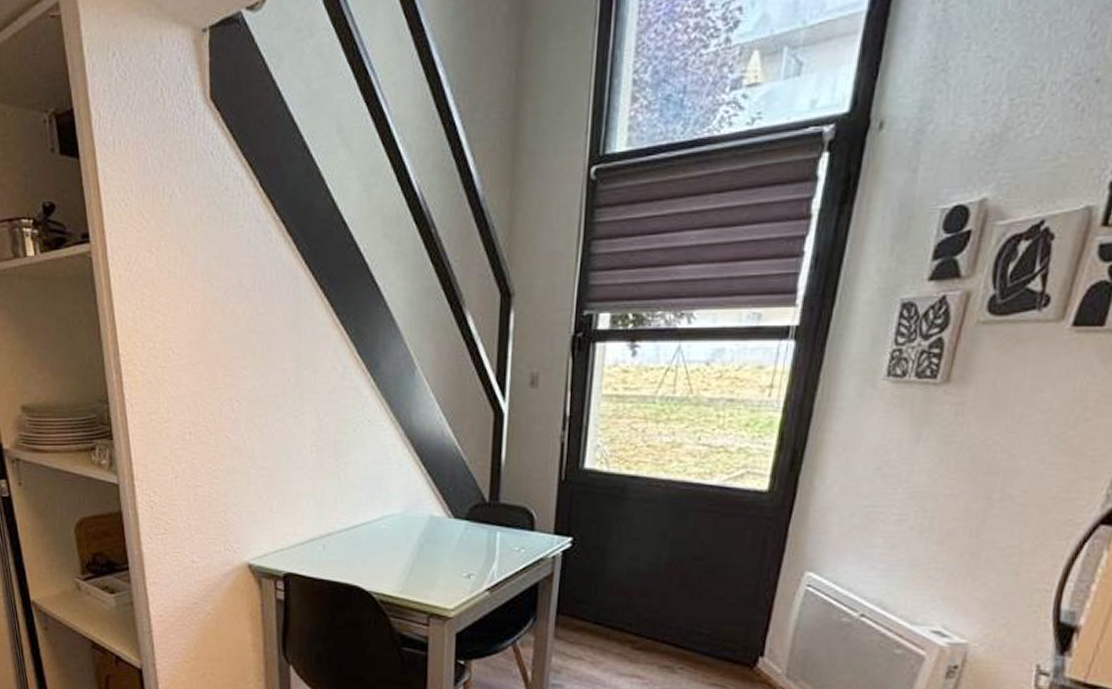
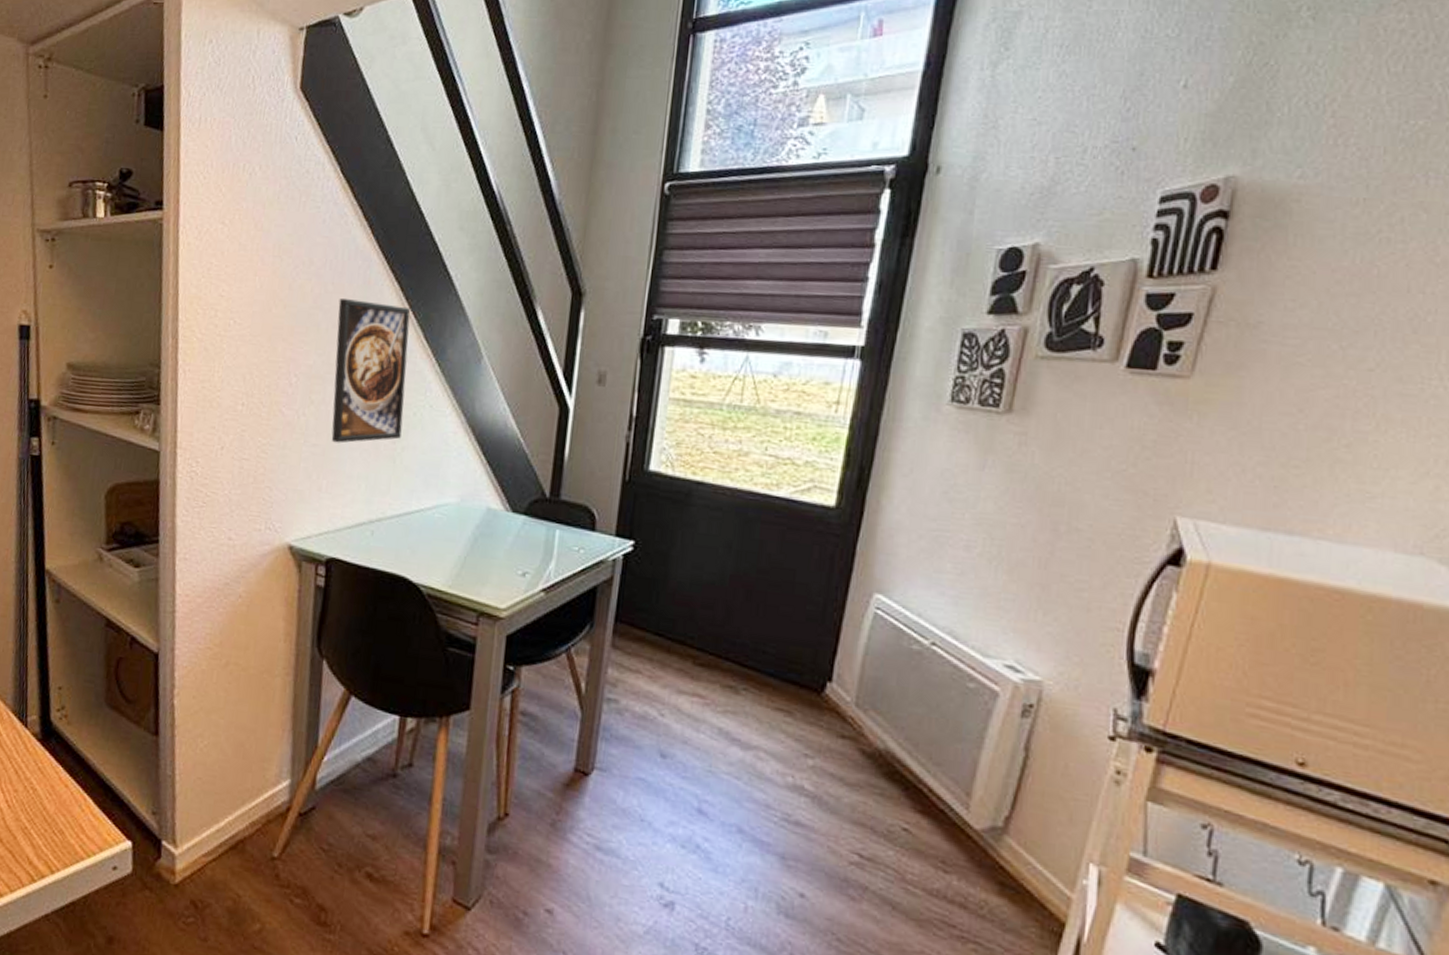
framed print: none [271,320,344,464] -> present [331,299,411,443]

